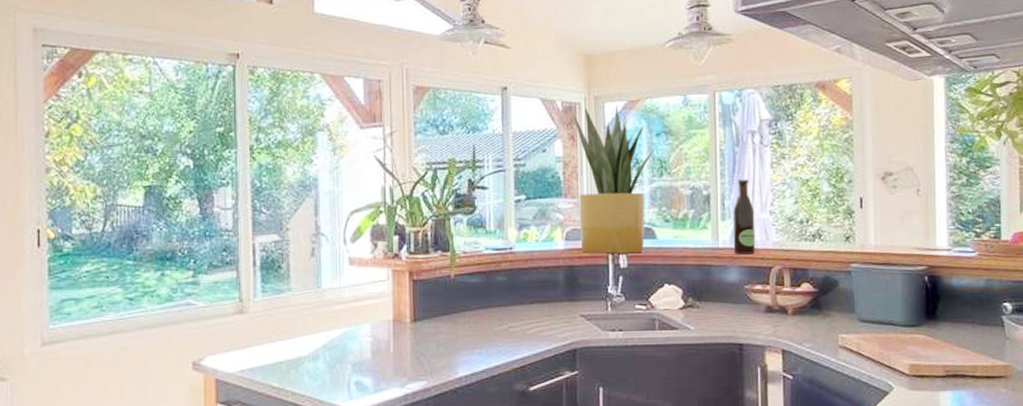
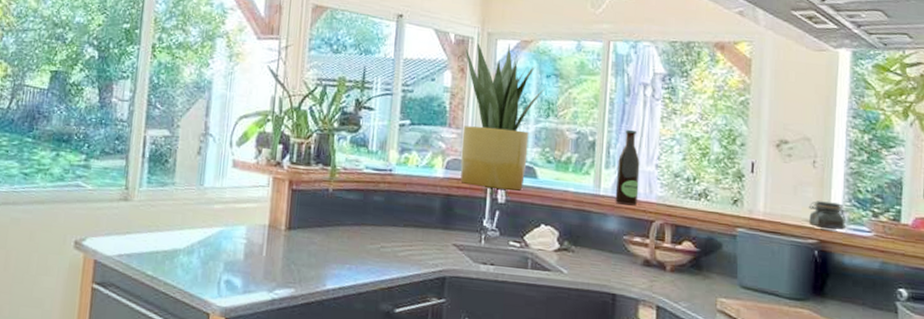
jar: none [916,228,952,255] -> present [808,201,847,231]

